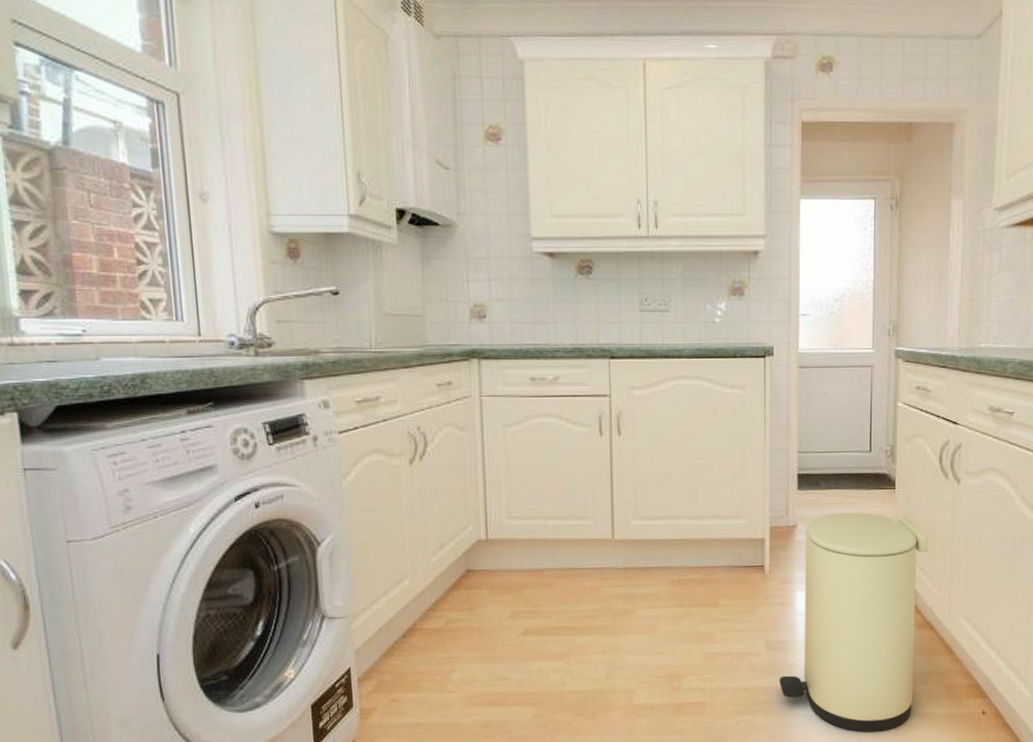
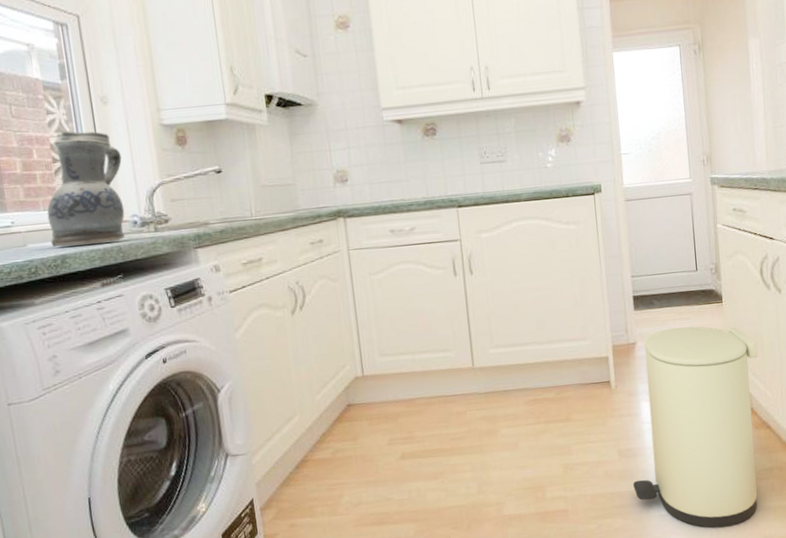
ceramic jug: none [126,229,221,365] -> present [47,131,125,248]

